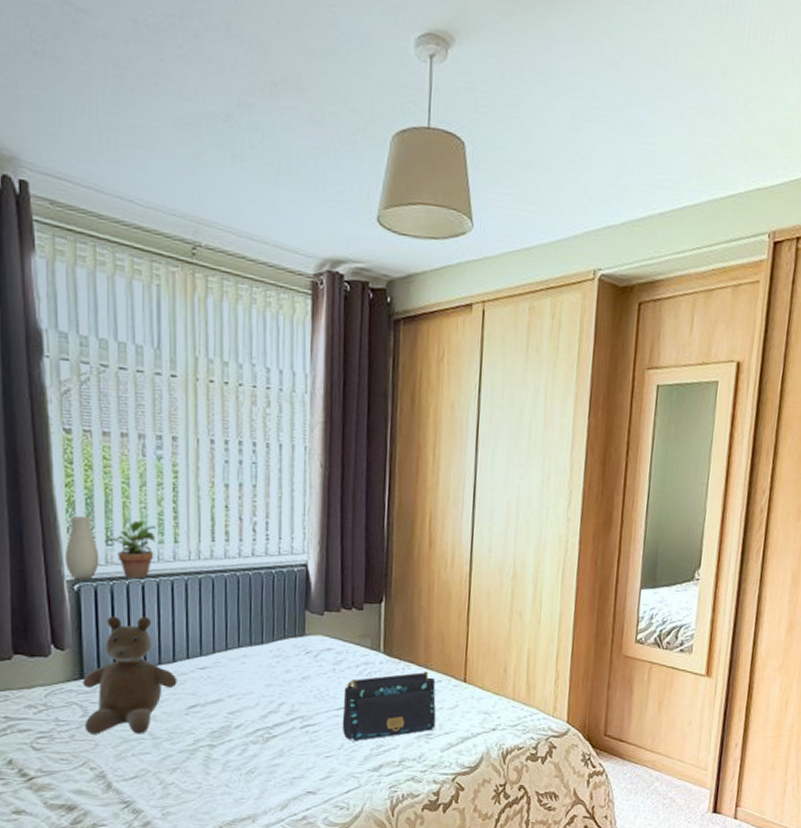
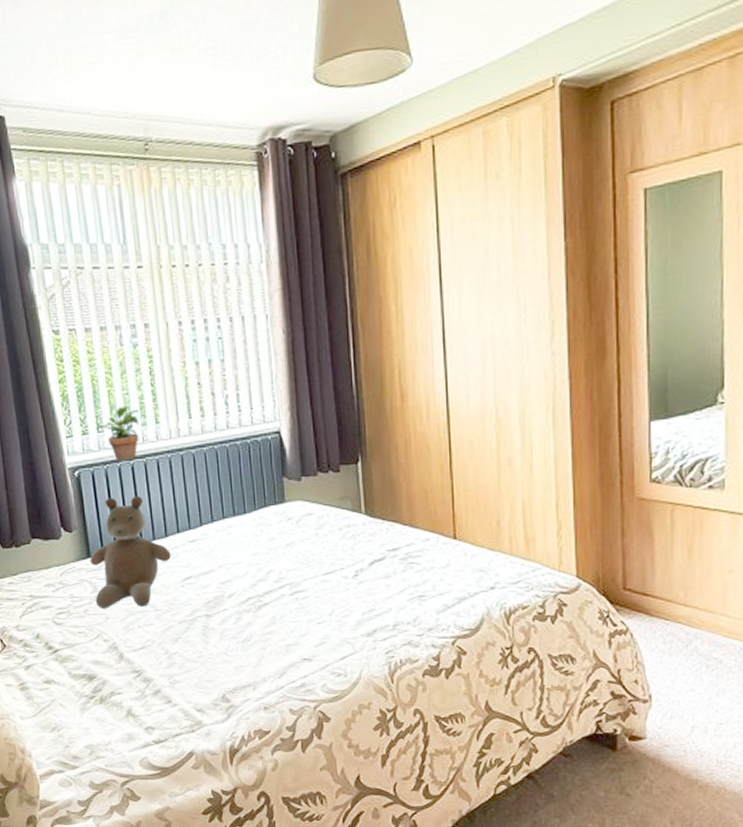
vase: present [64,515,100,581] -> none [64,407,94,467]
handbag: present [342,671,436,742] -> none [329,530,428,607]

